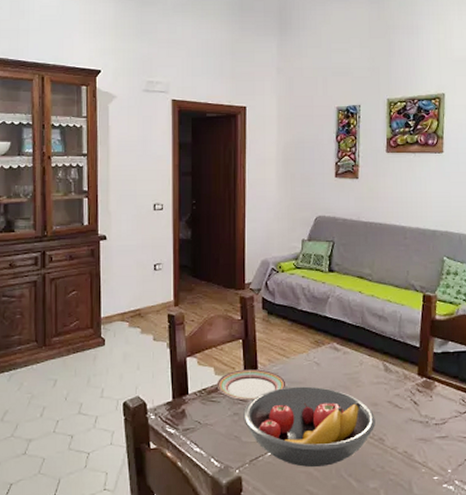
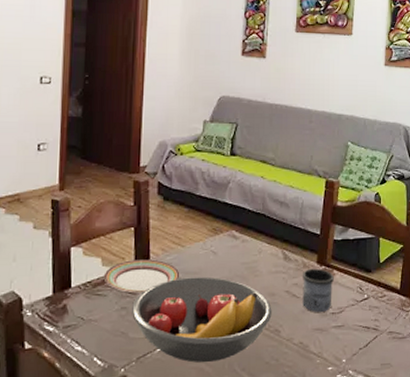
mug: none [403,380,436,424] -> present [302,268,334,313]

